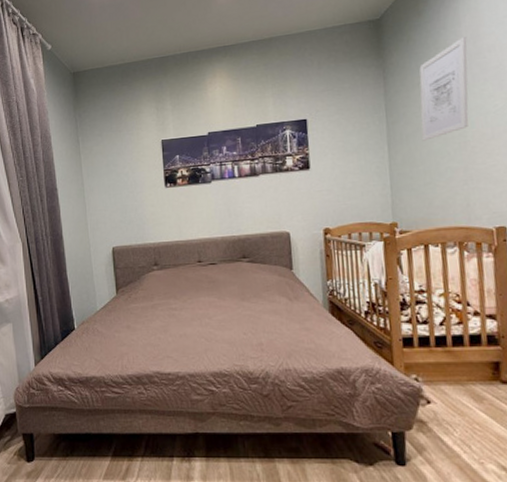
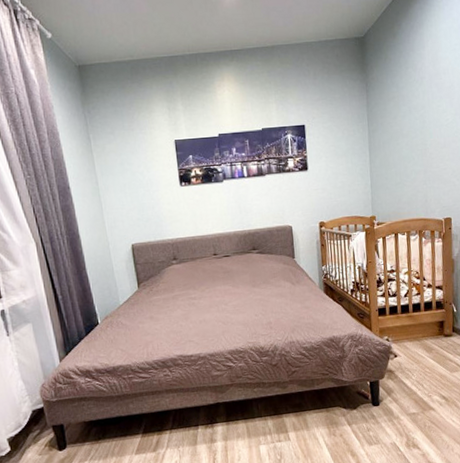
wall art: present [419,37,469,141] -> none [393,60,429,148]

